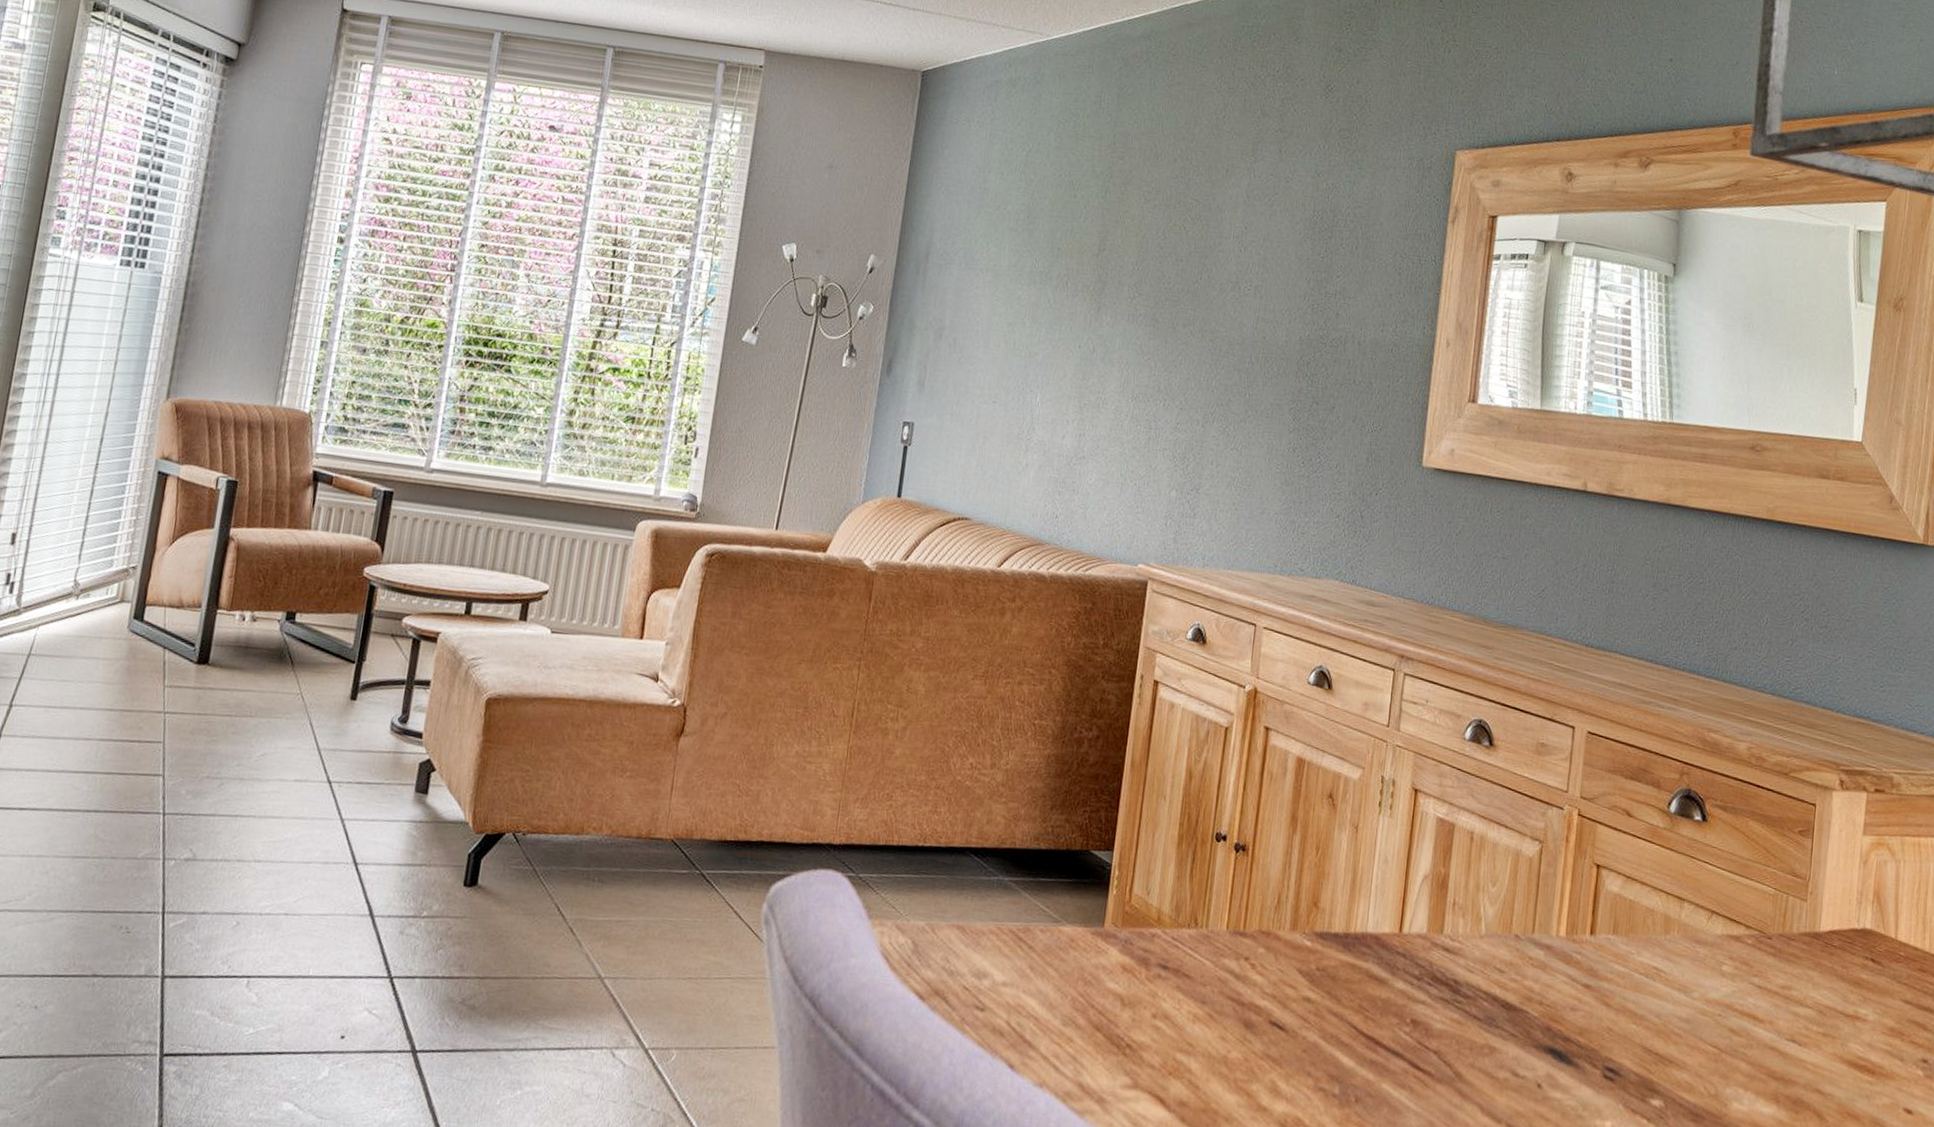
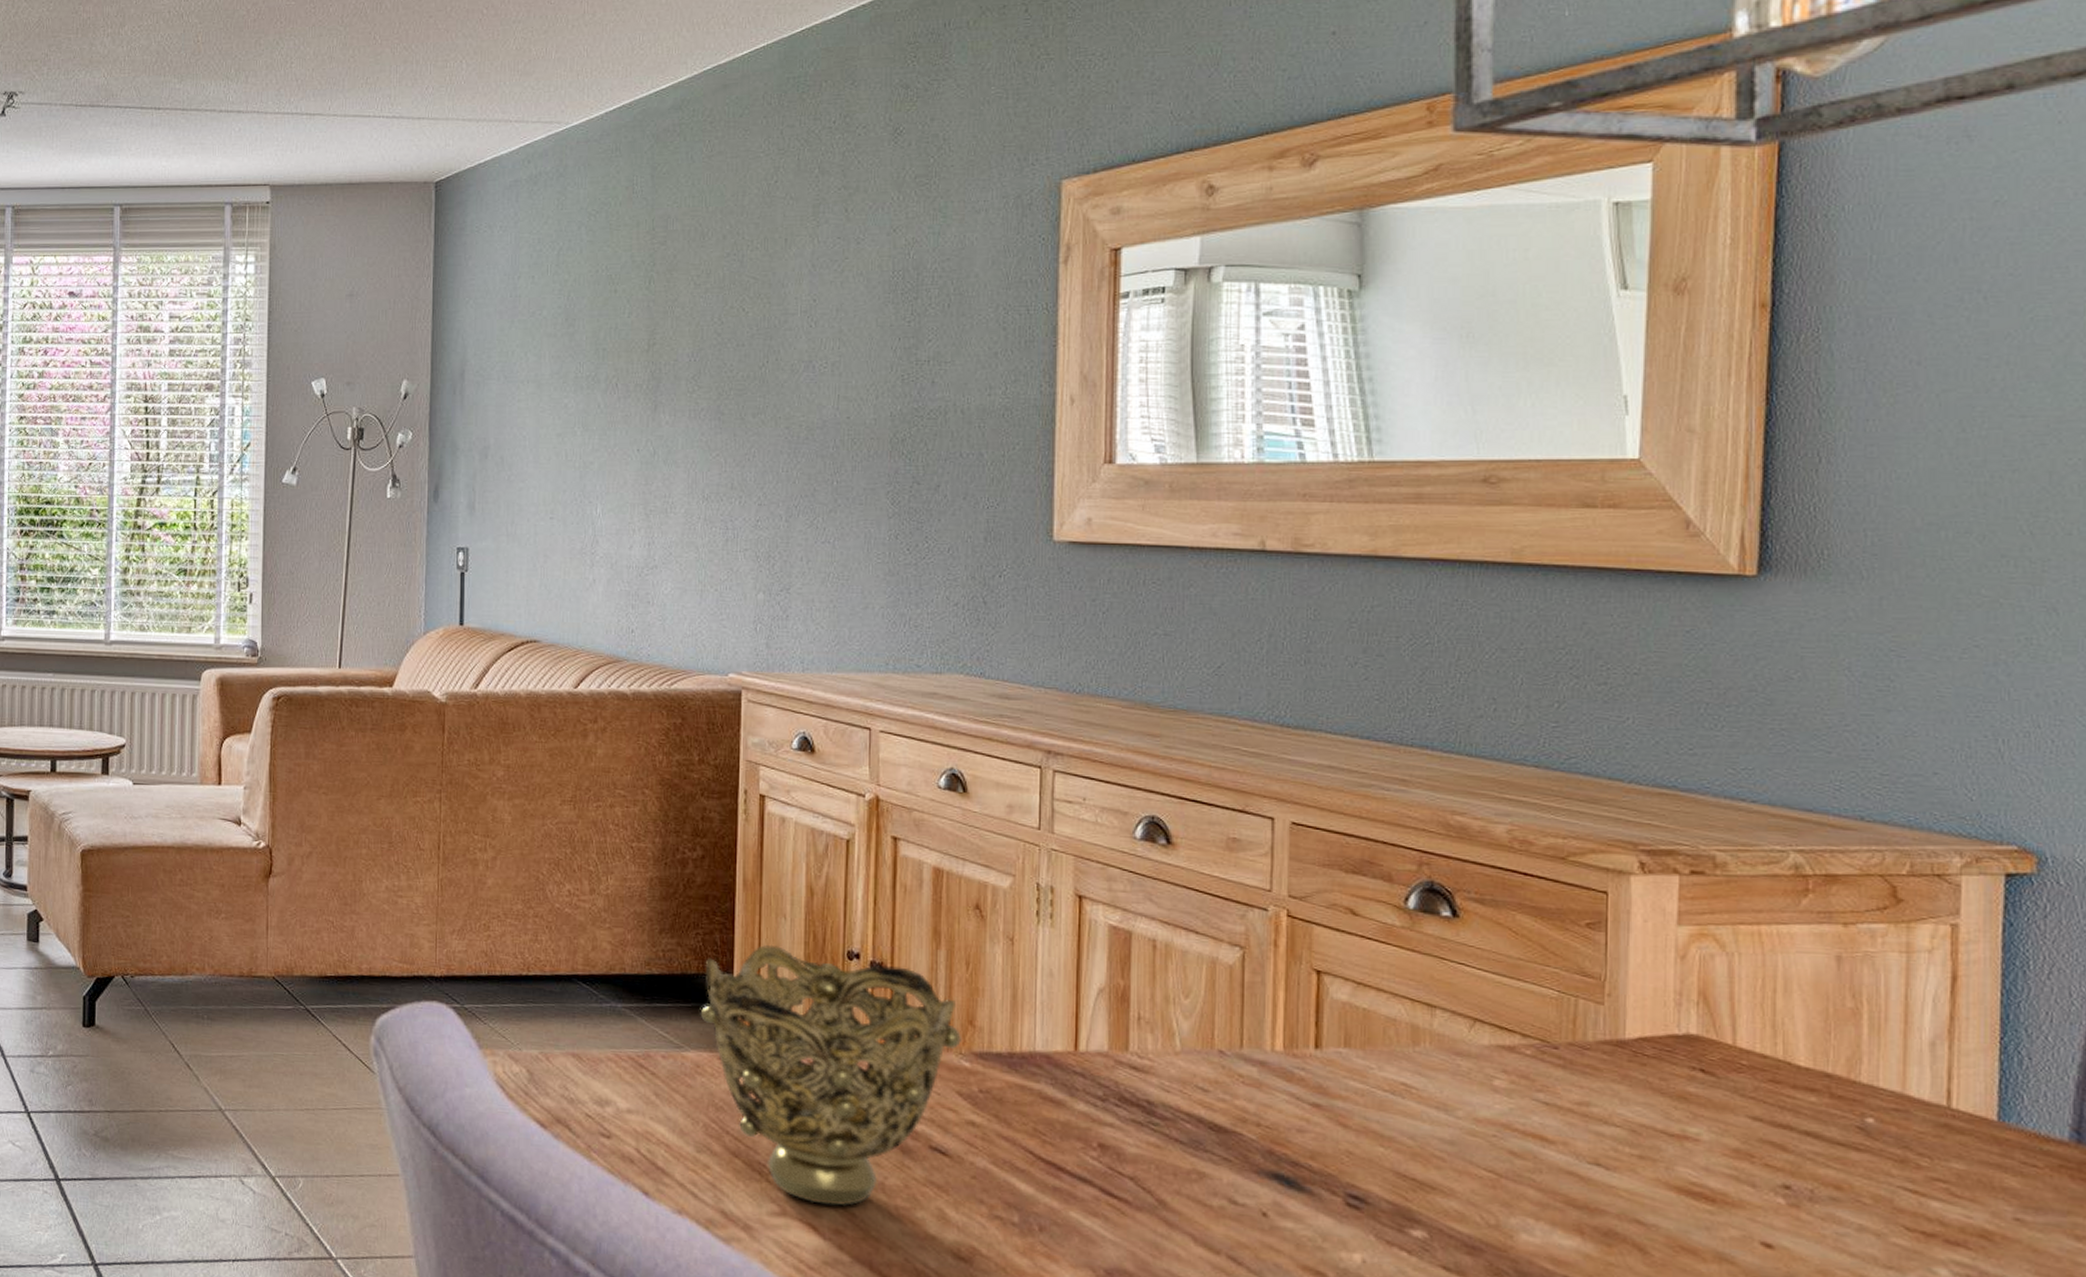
decorative bowl: none [1080,824,1307,1079] -> present [701,944,963,1207]

